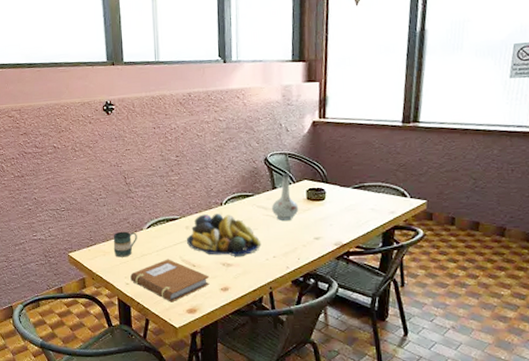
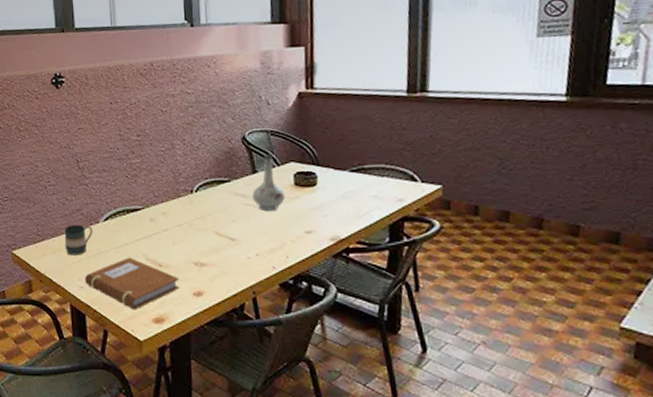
fruit bowl: present [187,214,261,257] -> none [152,203,241,255]

